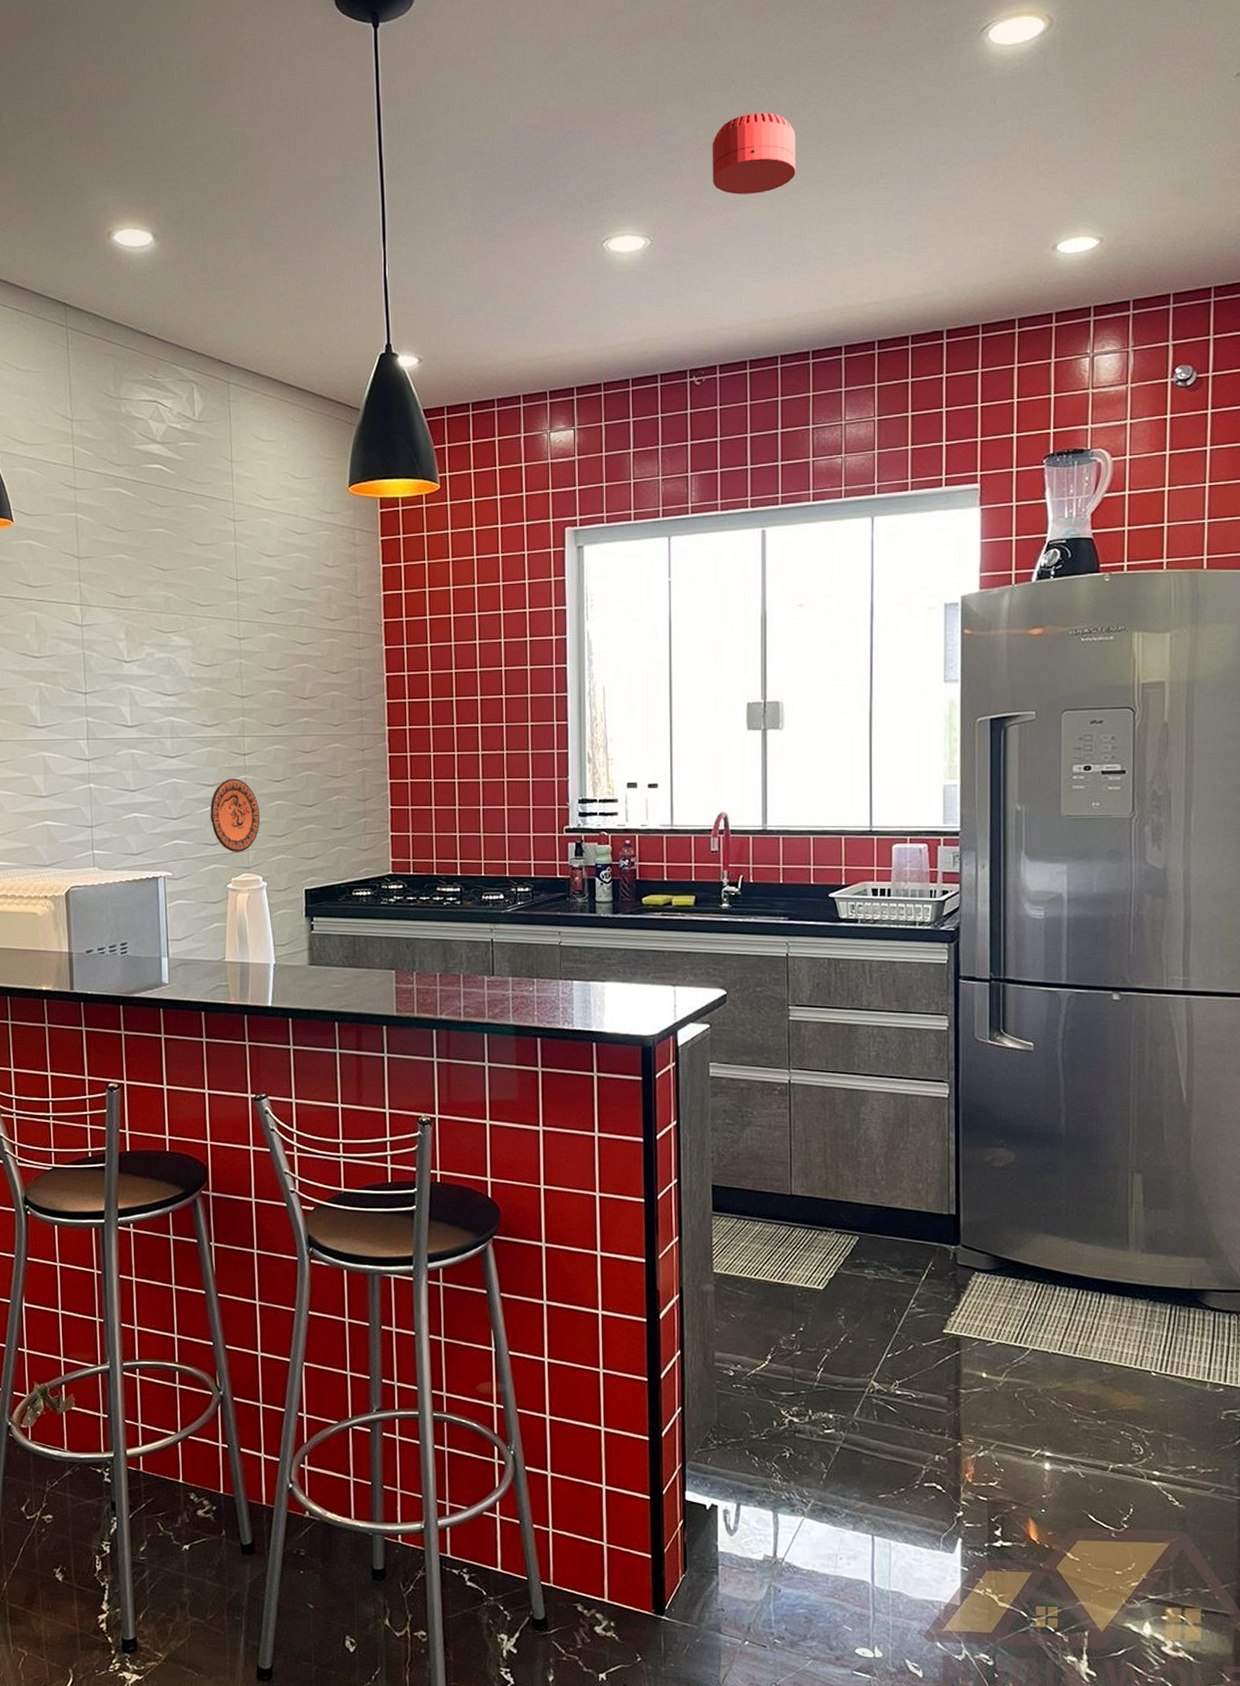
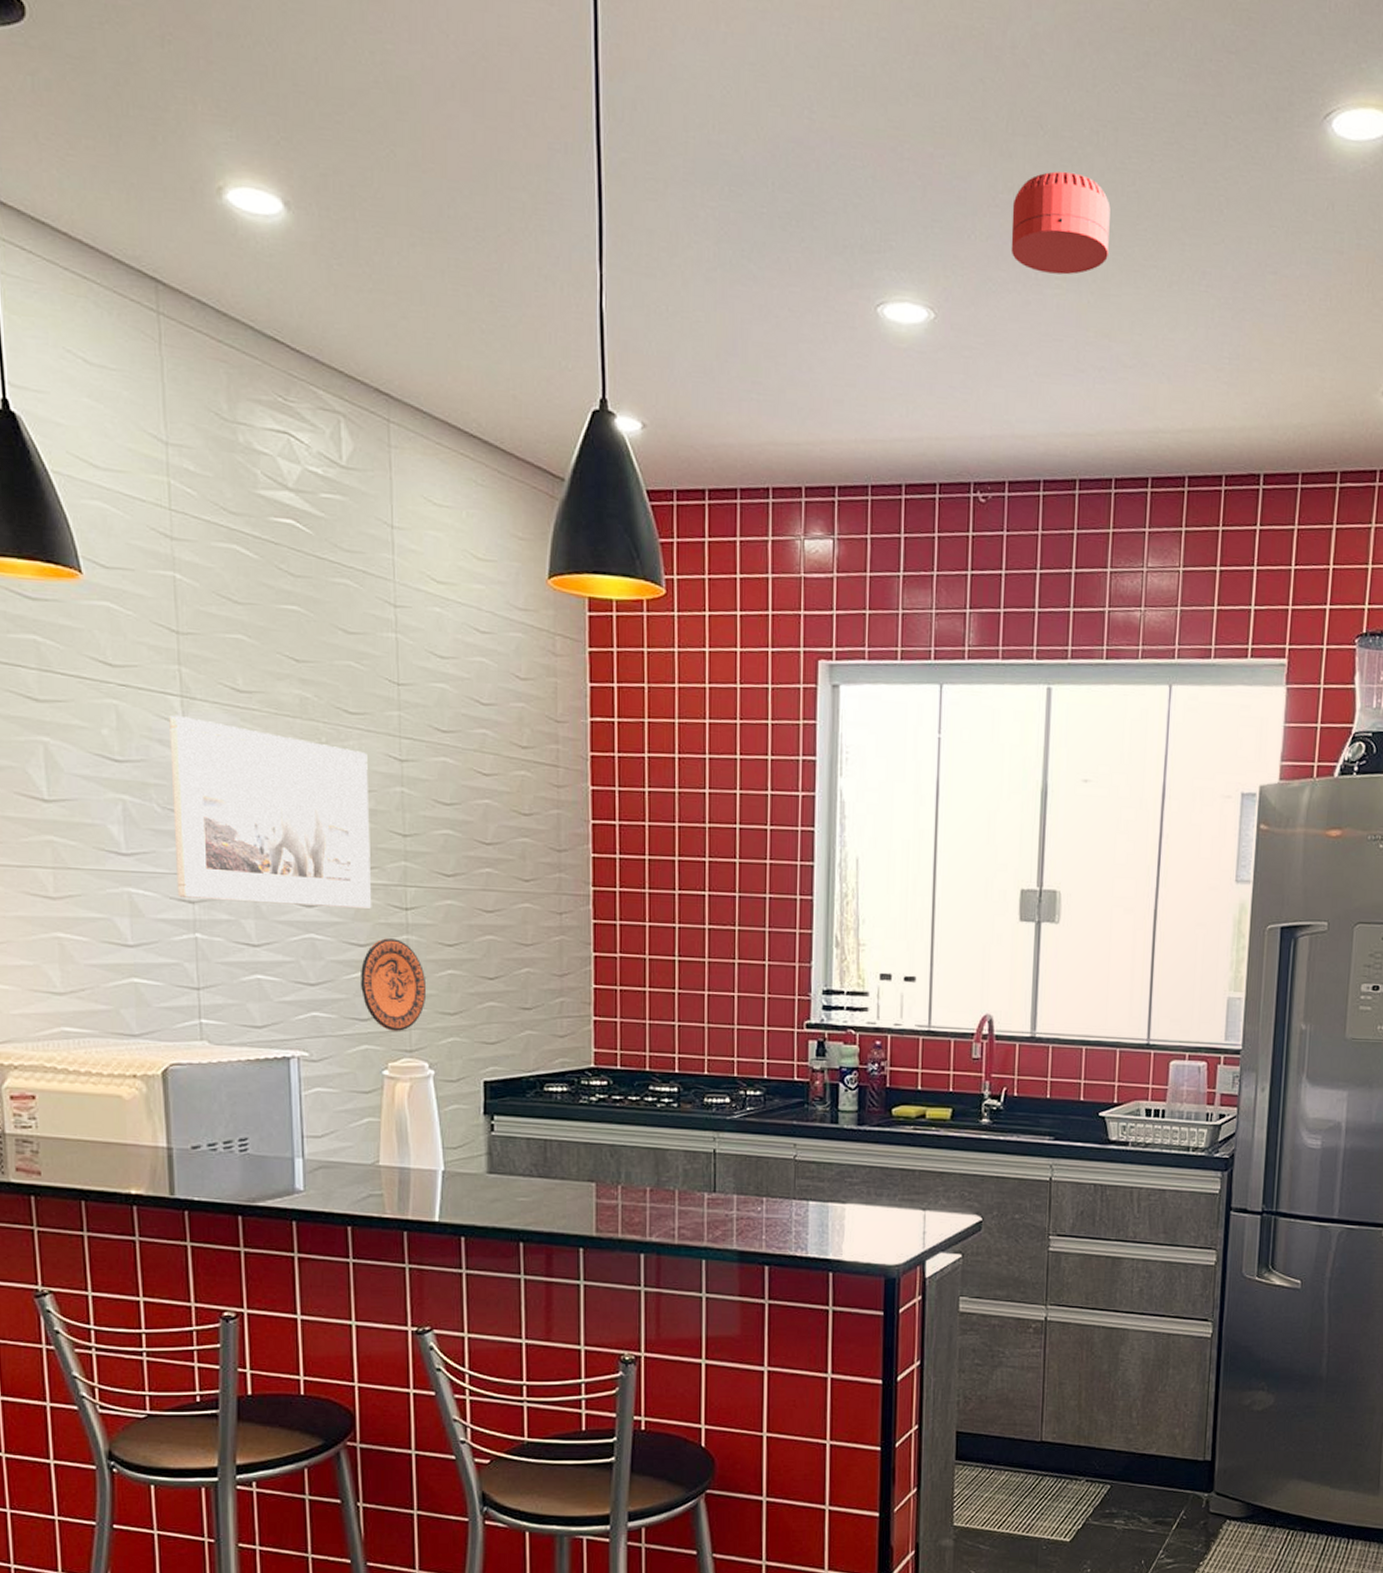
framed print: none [72,619,219,758] -> present [169,715,372,909]

